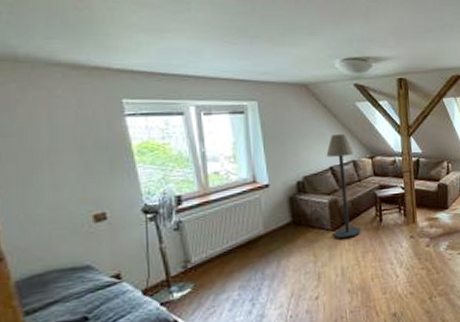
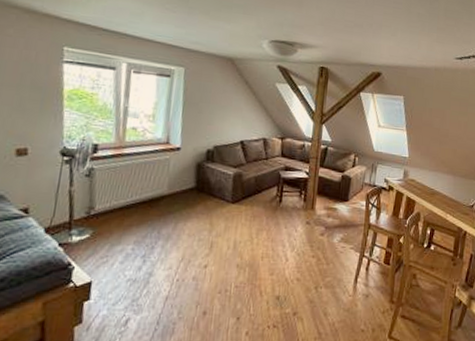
floor lamp: present [326,134,361,239] -> none [233,110,267,213]

